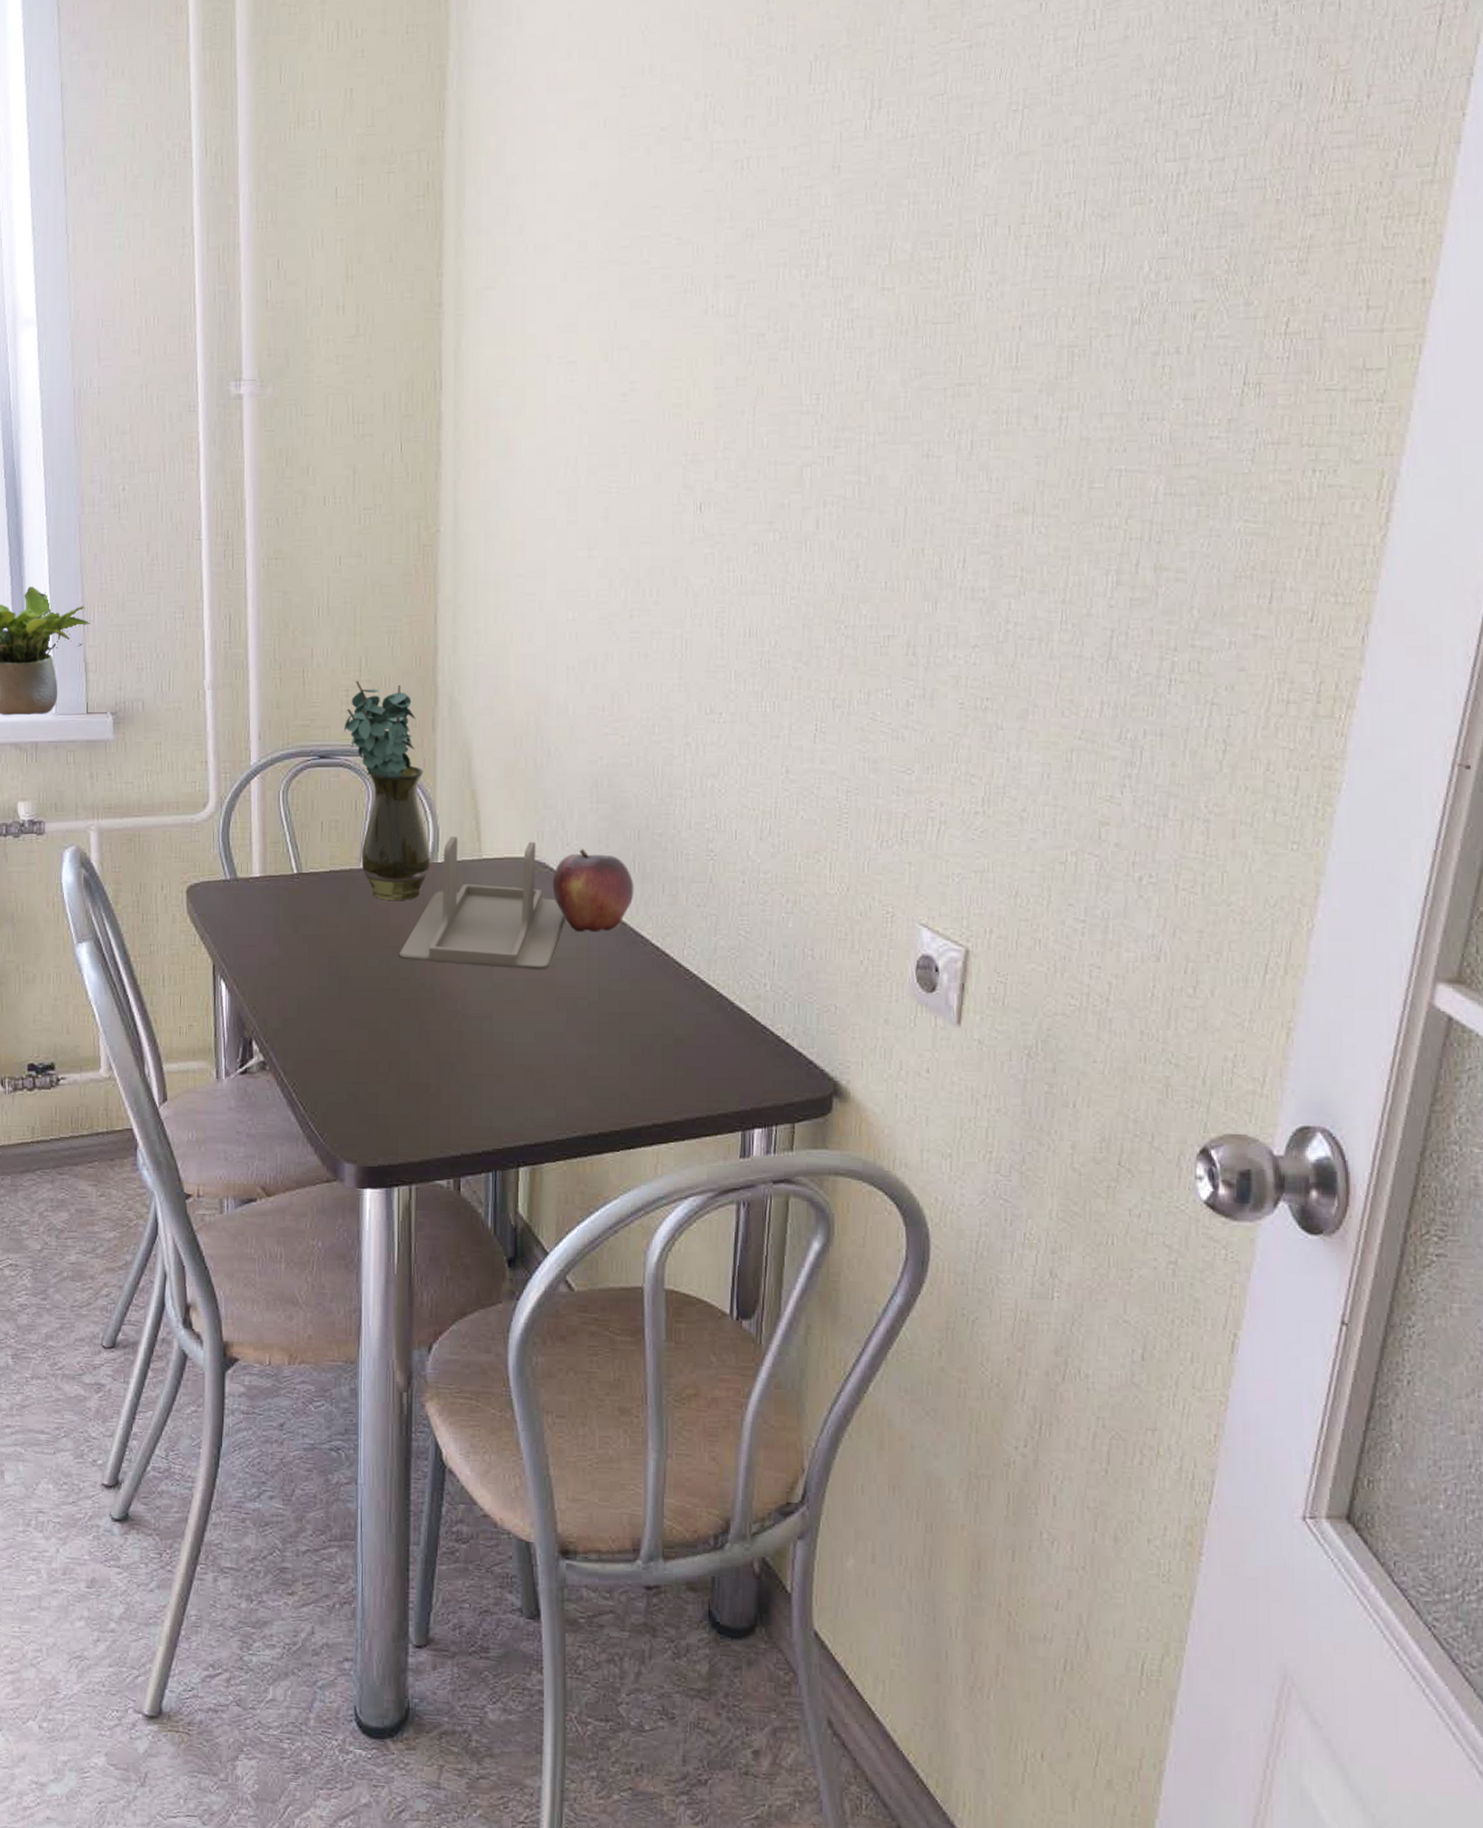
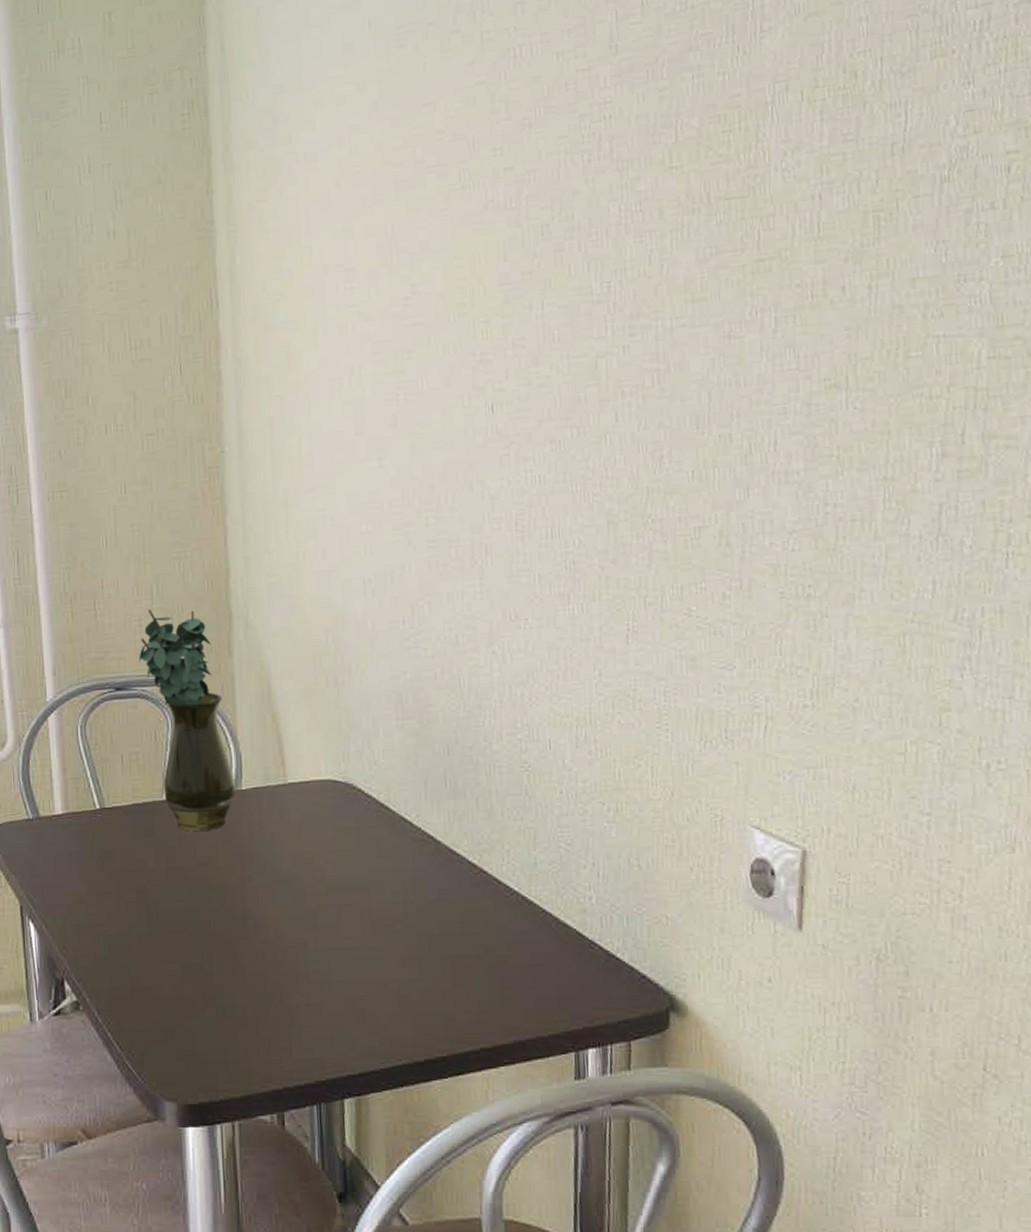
napkin holder: present [398,836,565,971] -> none [207,762,377,895]
fruit: present [552,849,634,931] -> none [361,767,447,853]

